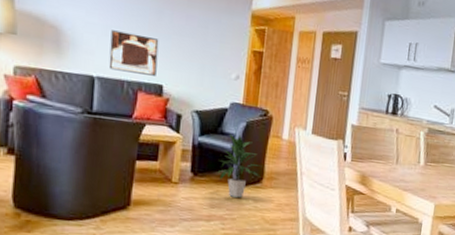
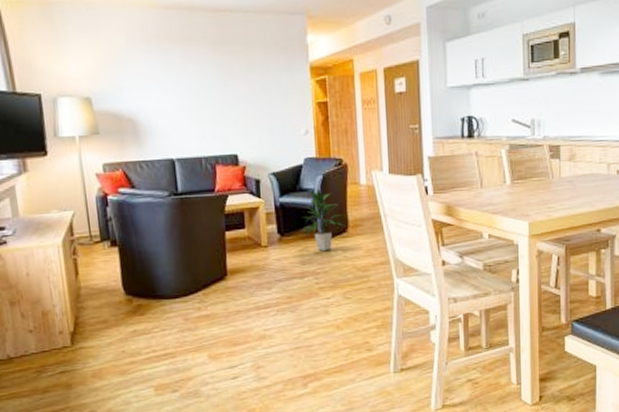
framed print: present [109,30,159,76] -> none [182,110,230,149]

